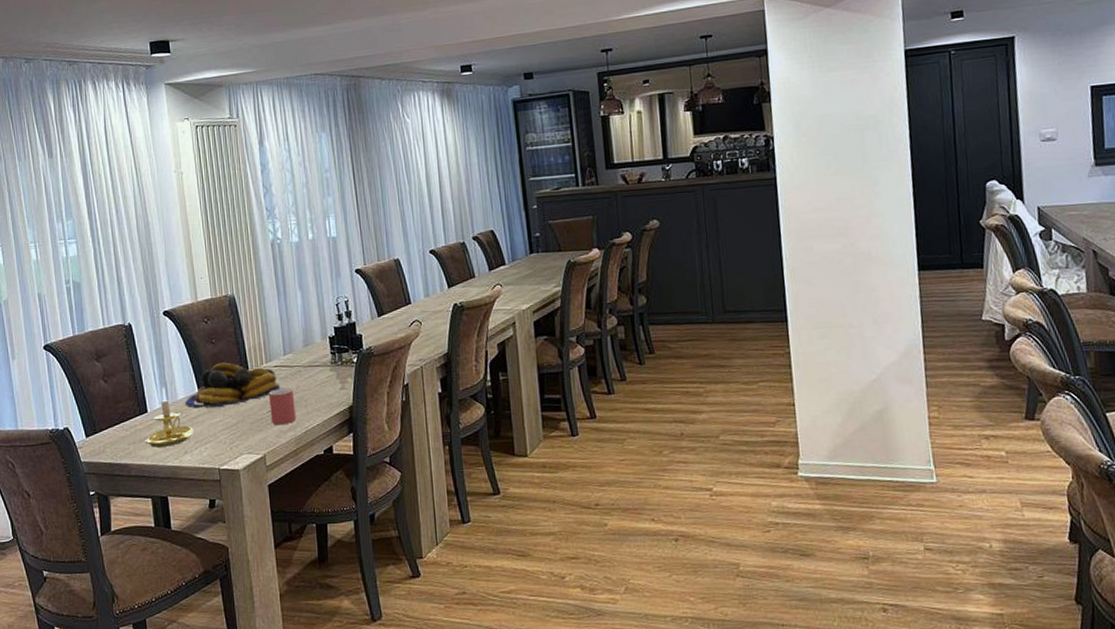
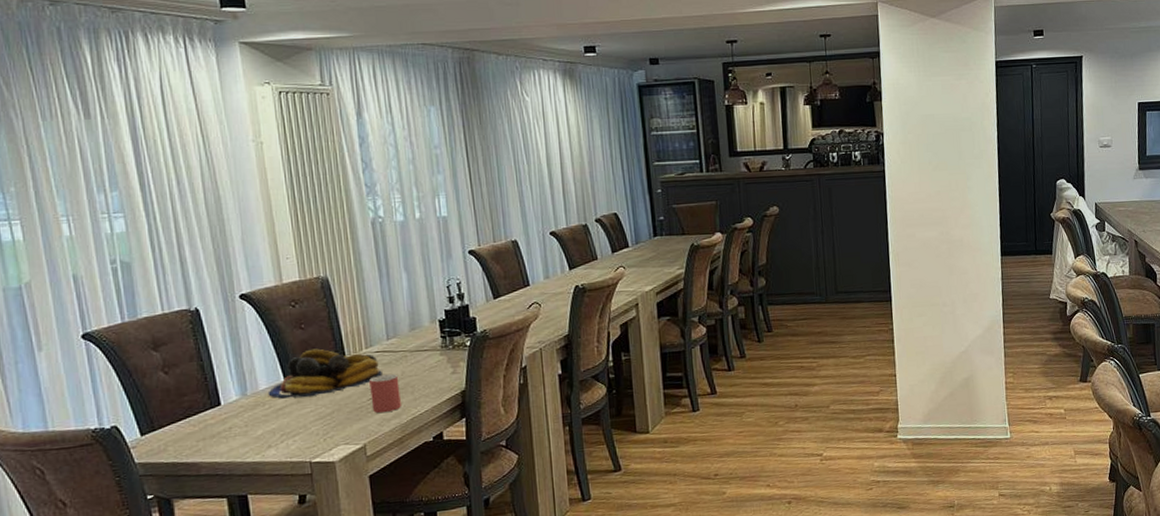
candle holder: present [145,386,194,448] -> none [218,376,279,443]

